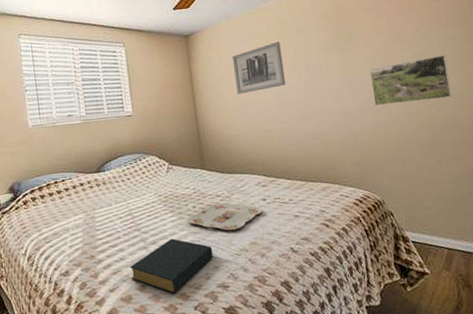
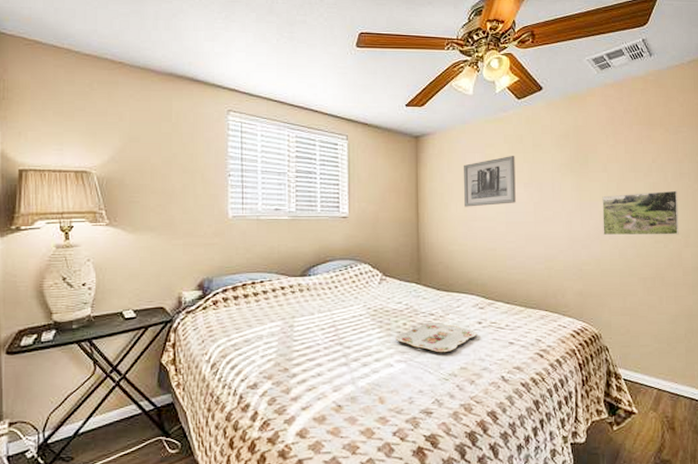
hardback book: present [129,238,214,294] -> none [326,356,420,417]

